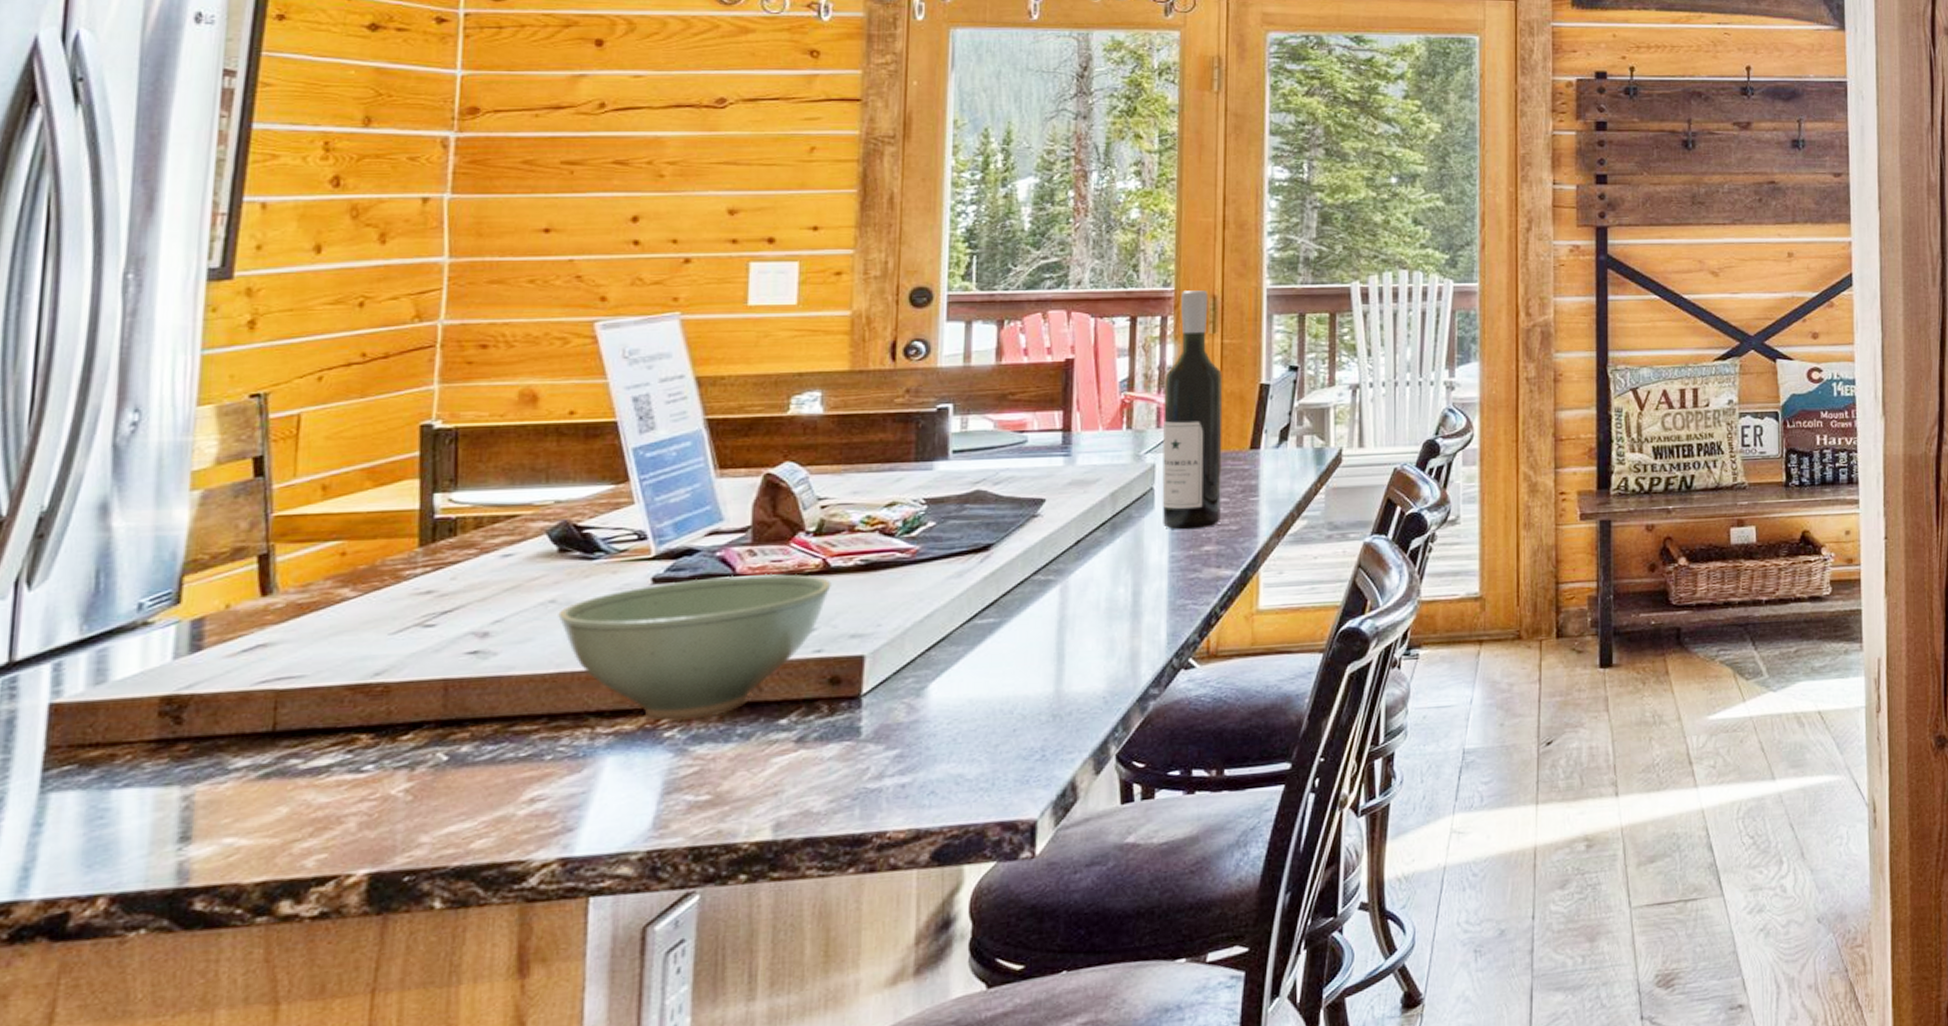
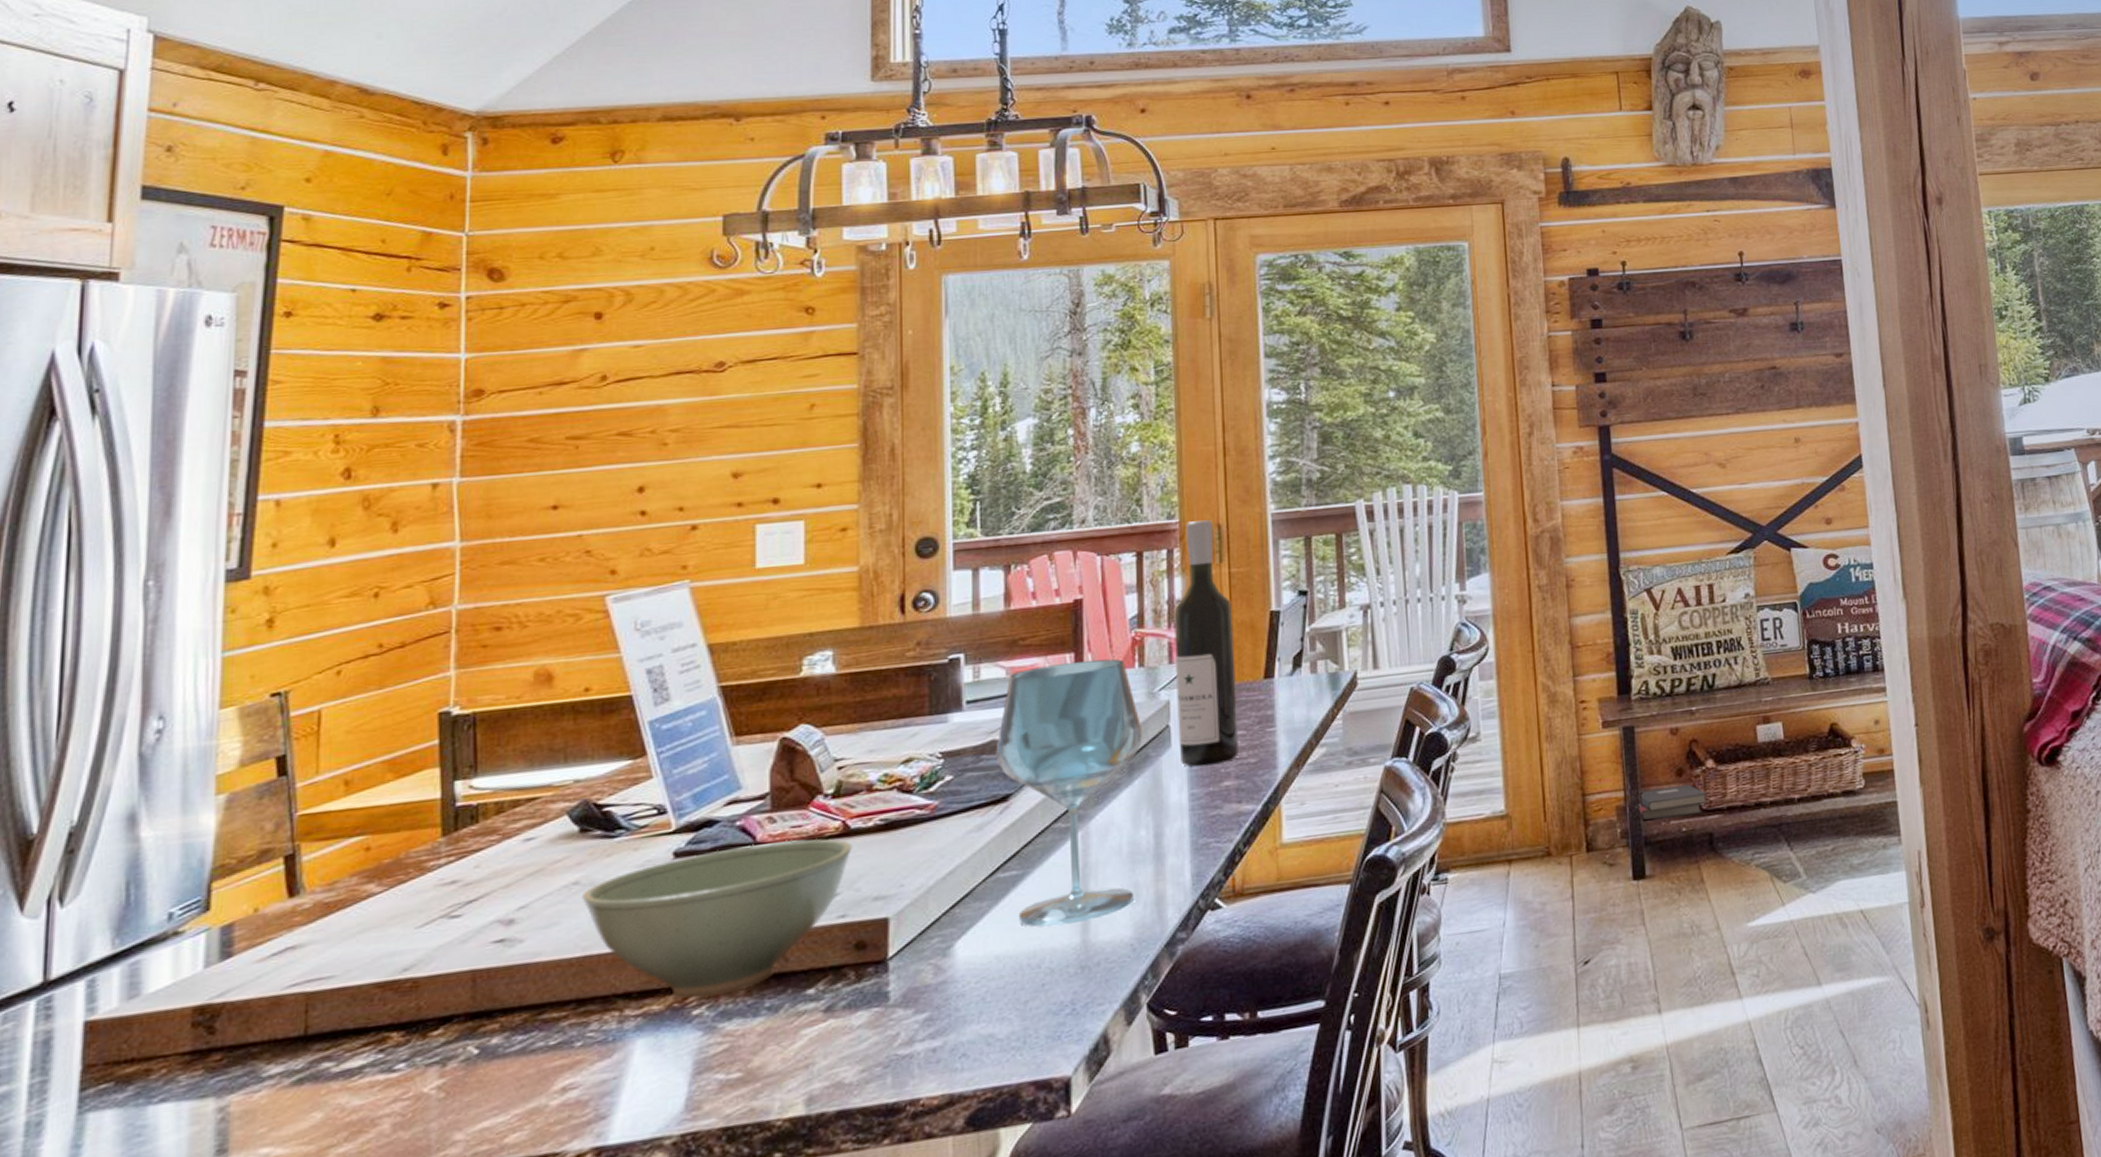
wine glass: none [979,419,1127,675] -> present [996,658,1143,927]
hardback book: none [1610,579,1678,612] -> present [1638,784,1708,821]

